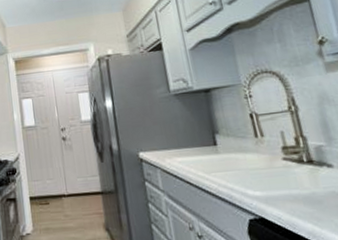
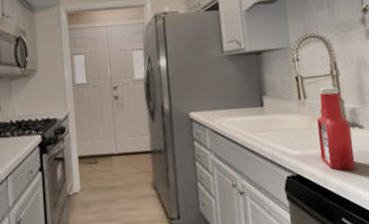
ketchup bottle: none [277,123,328,214] -> present [317,87,356,171]

